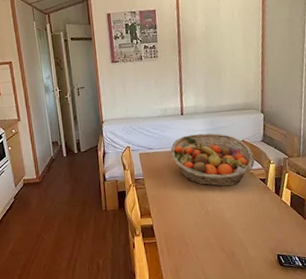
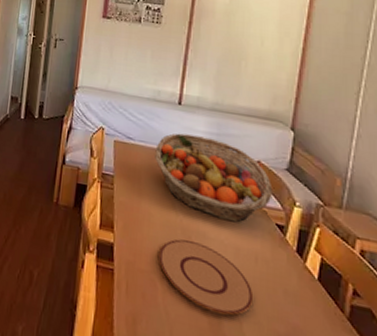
plate: none [185,206,253,248] -> present [159,239,254,316]

